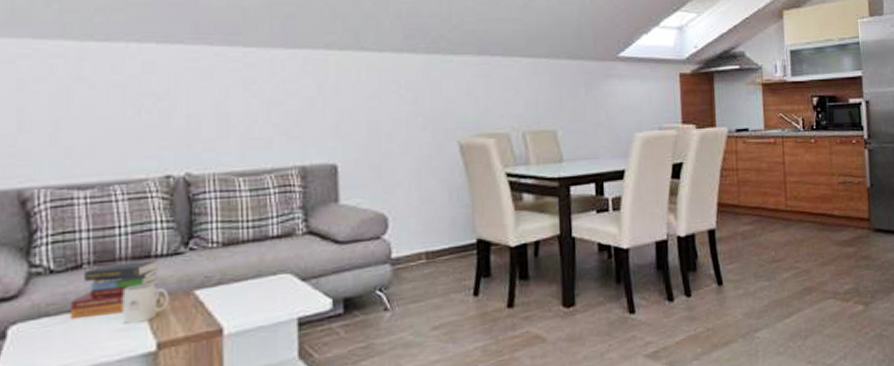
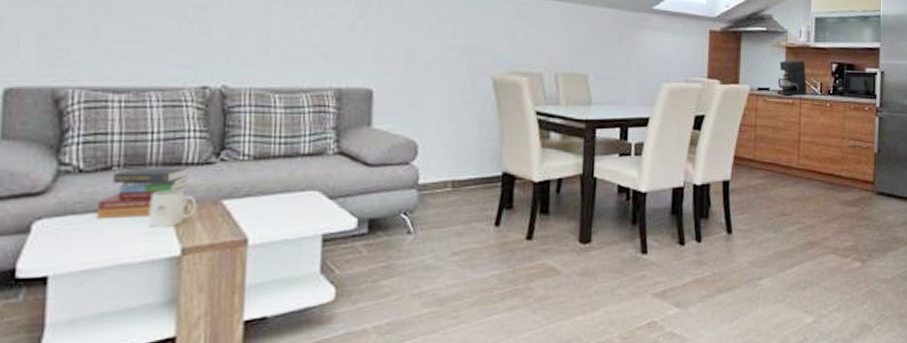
coffee maker: none [756,96,790,135] -> present [776,59,808,96]

